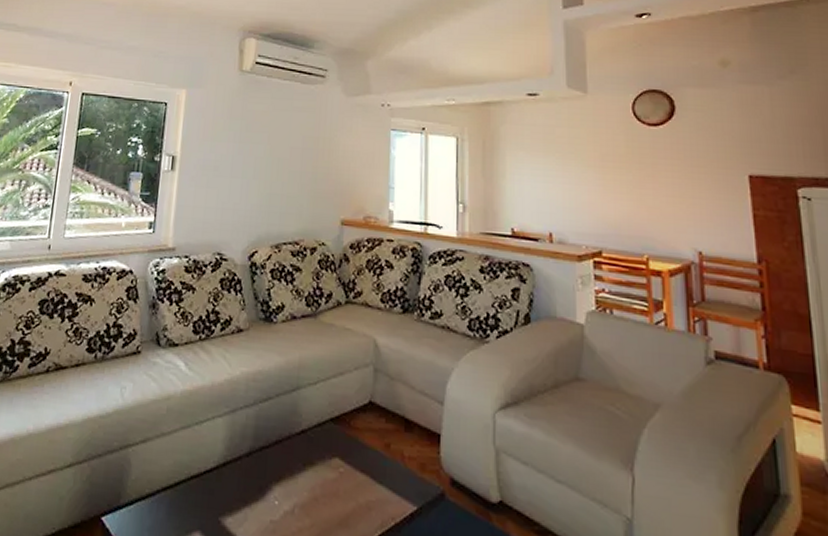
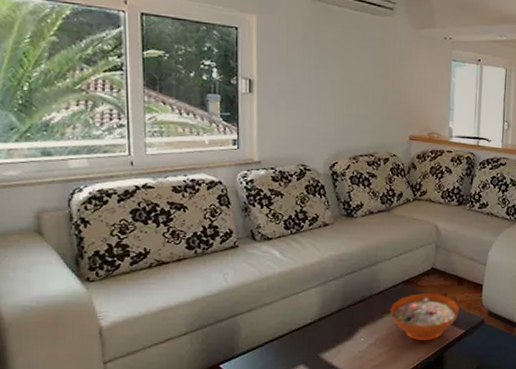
decorative bowl: none [314,439,408,517] -> present [390,293,459,341]

